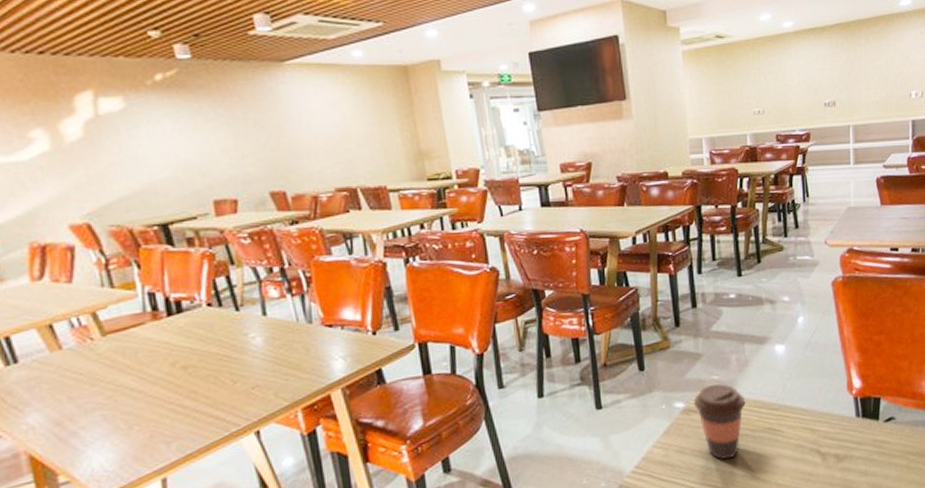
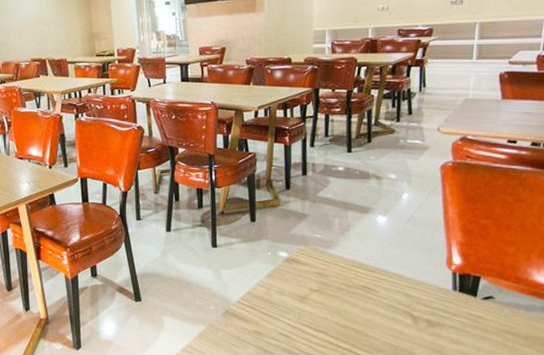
coffee cup: present [693,384,746,460] -> none [296,242,344,306]

